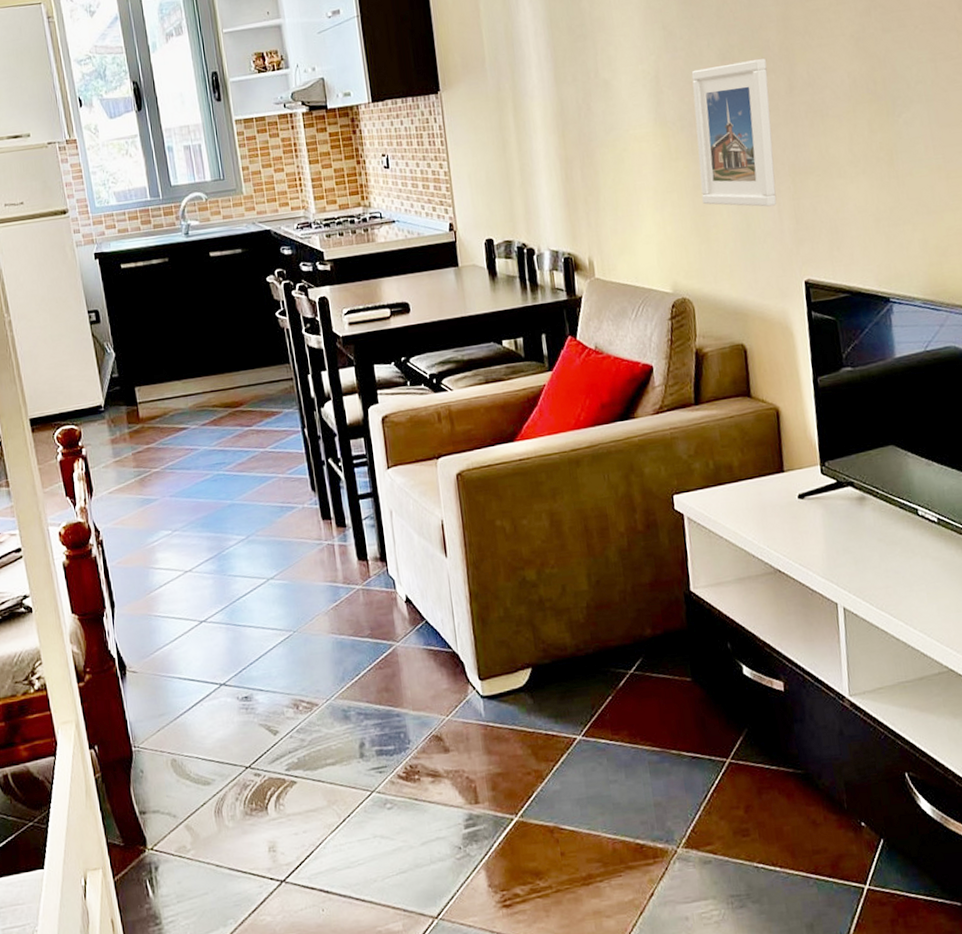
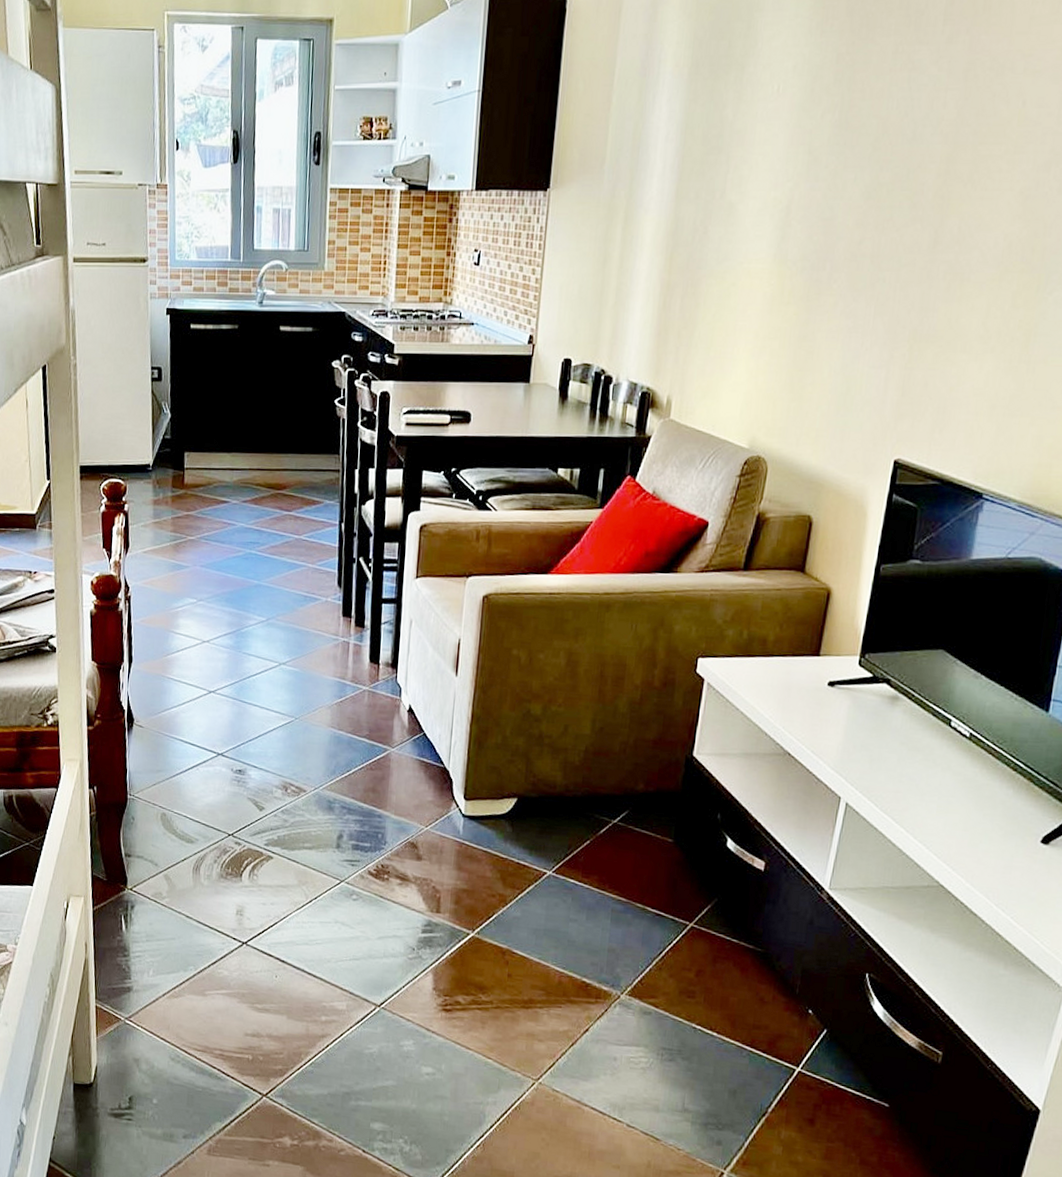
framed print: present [691,58,777,207] -> none [805,204,917,372]

